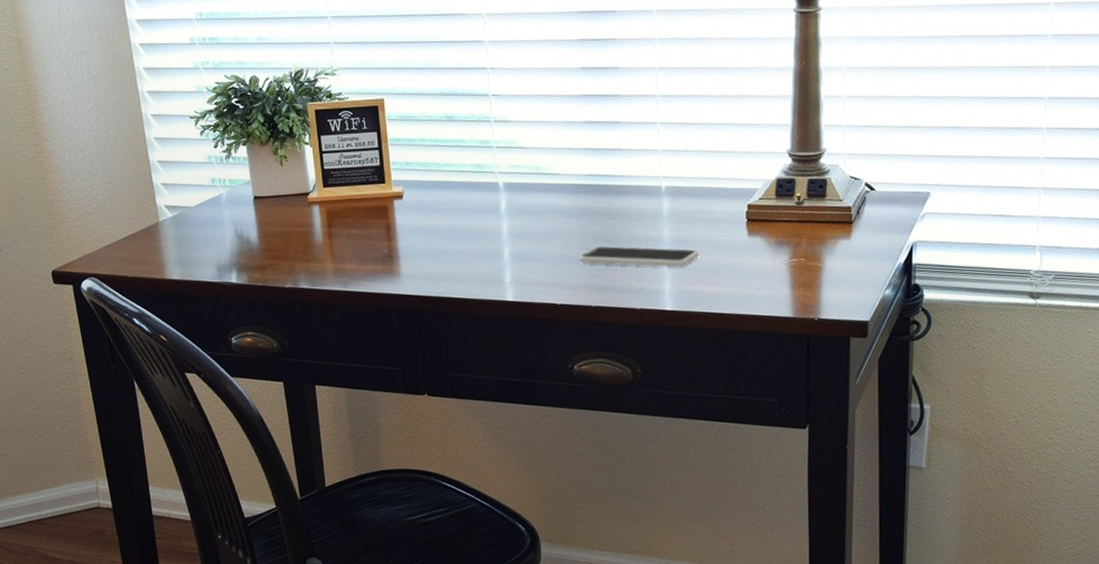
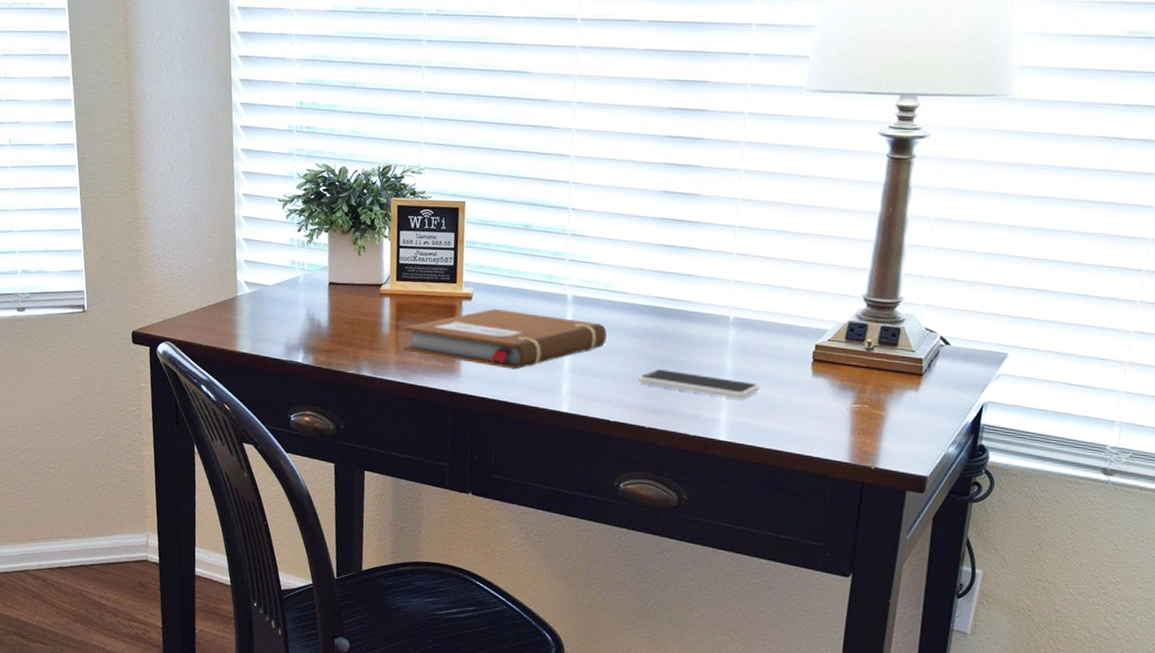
notebook: none [337,204,543,264] -> present [403,308,607,370]

